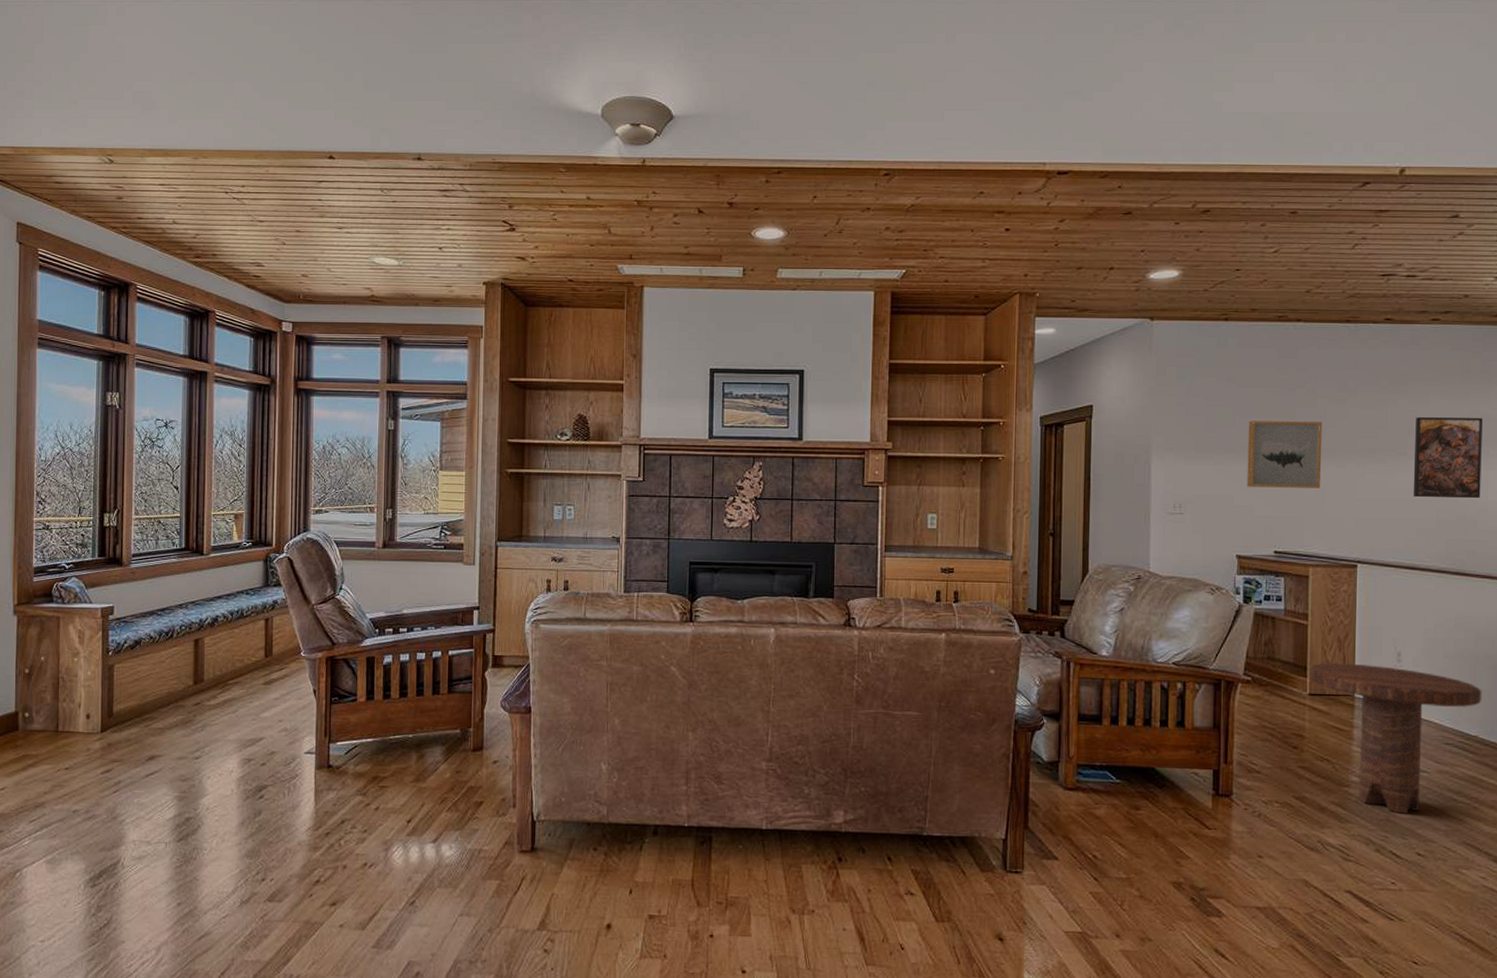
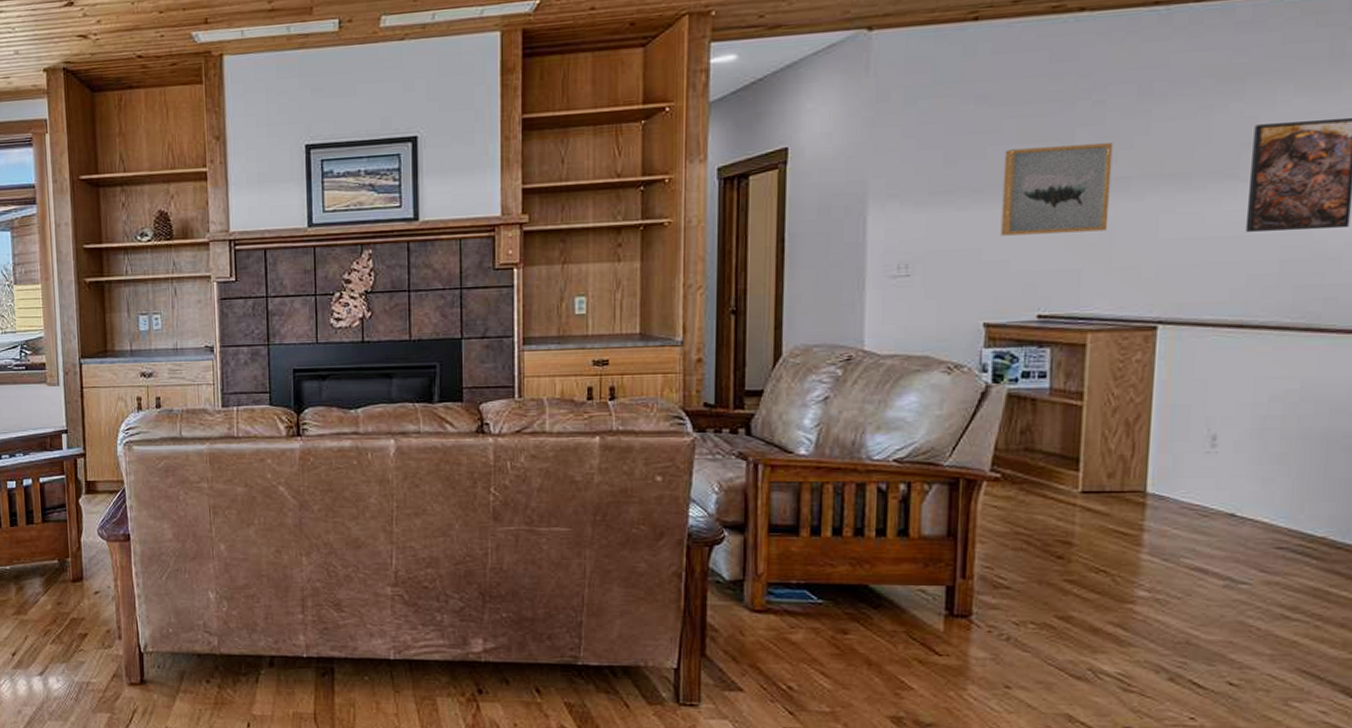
side table: present [1309,662,1482,814] -> none [1082,451,1337,635]

